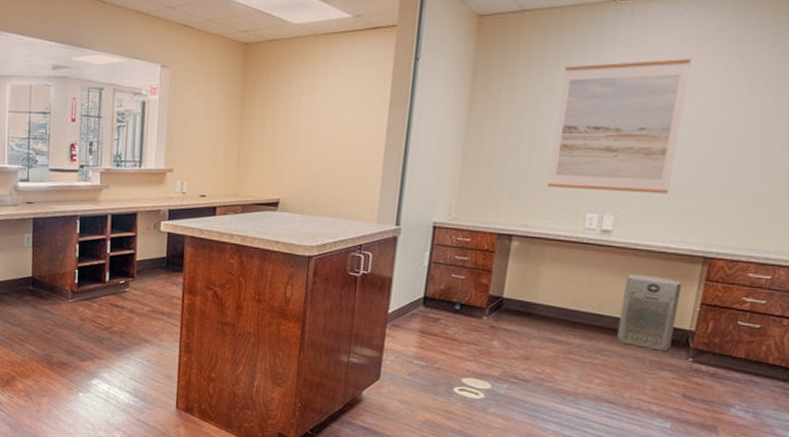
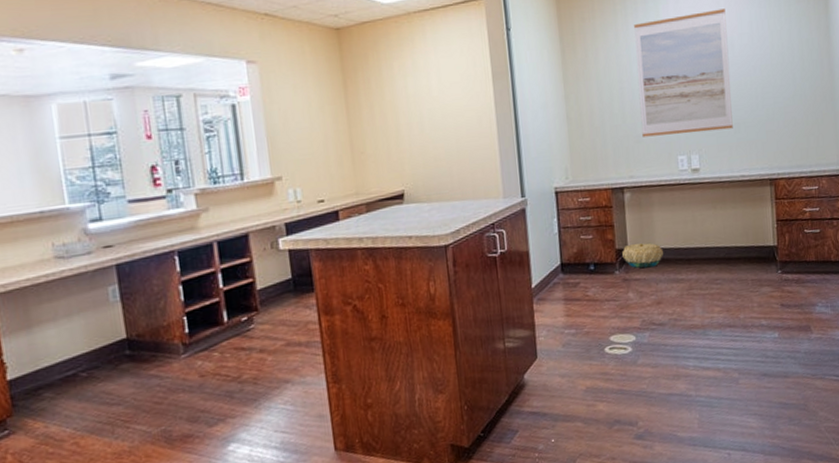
basket: none [495,294,546,321] -> present [622,242,664,268]
air purifier: present [616,274,683,351] -> none [719,203,764,270]

